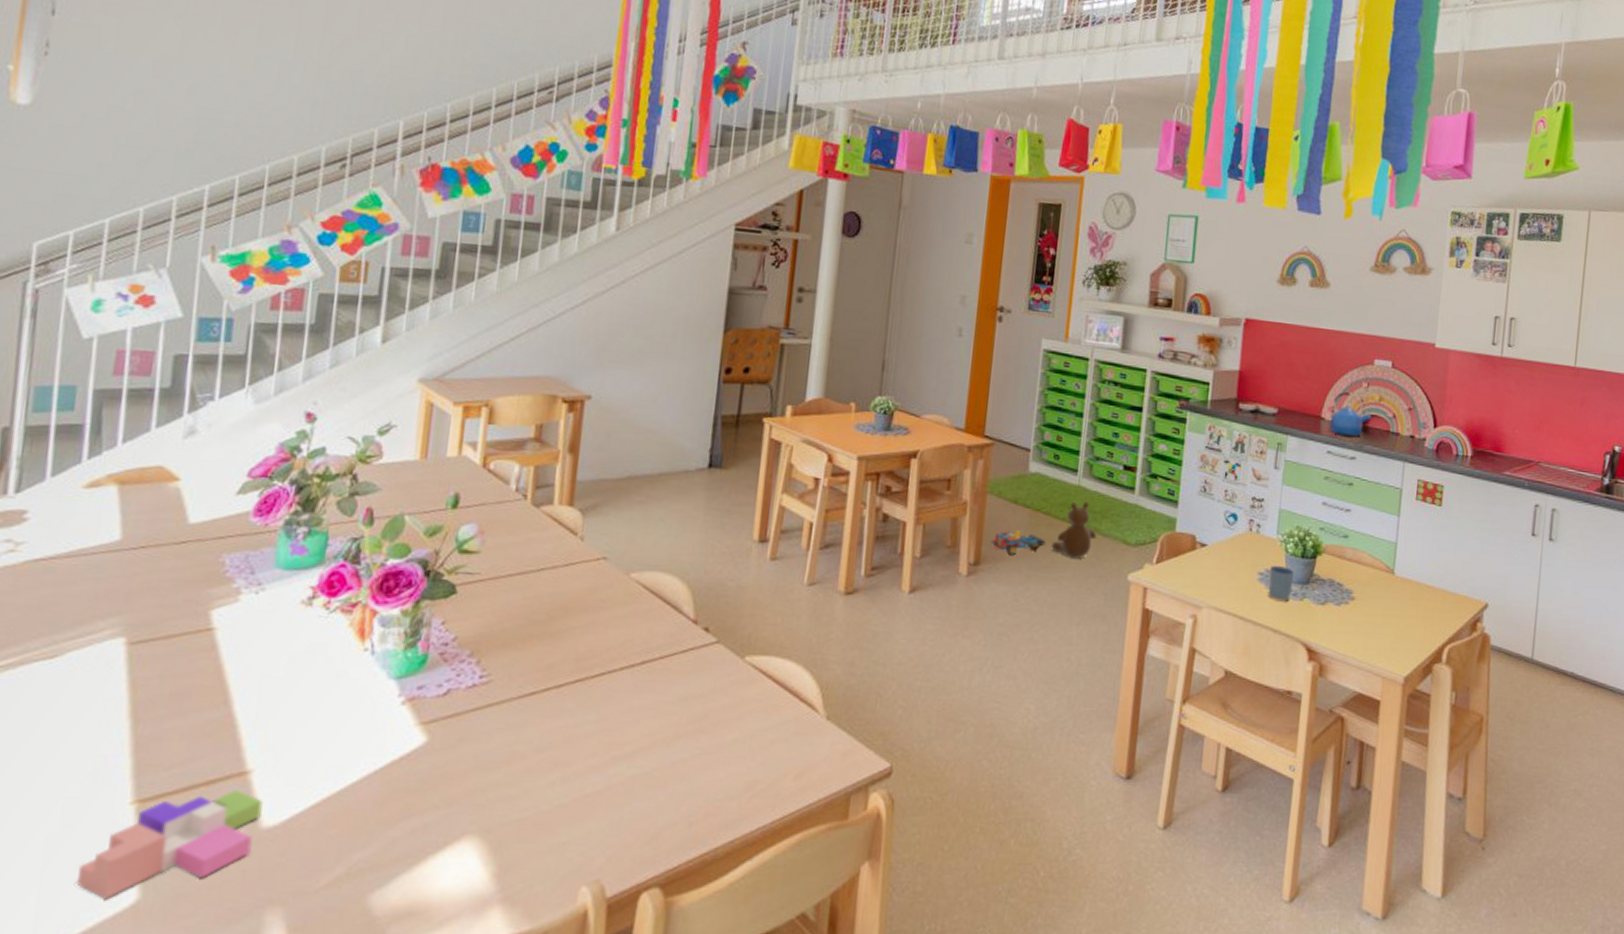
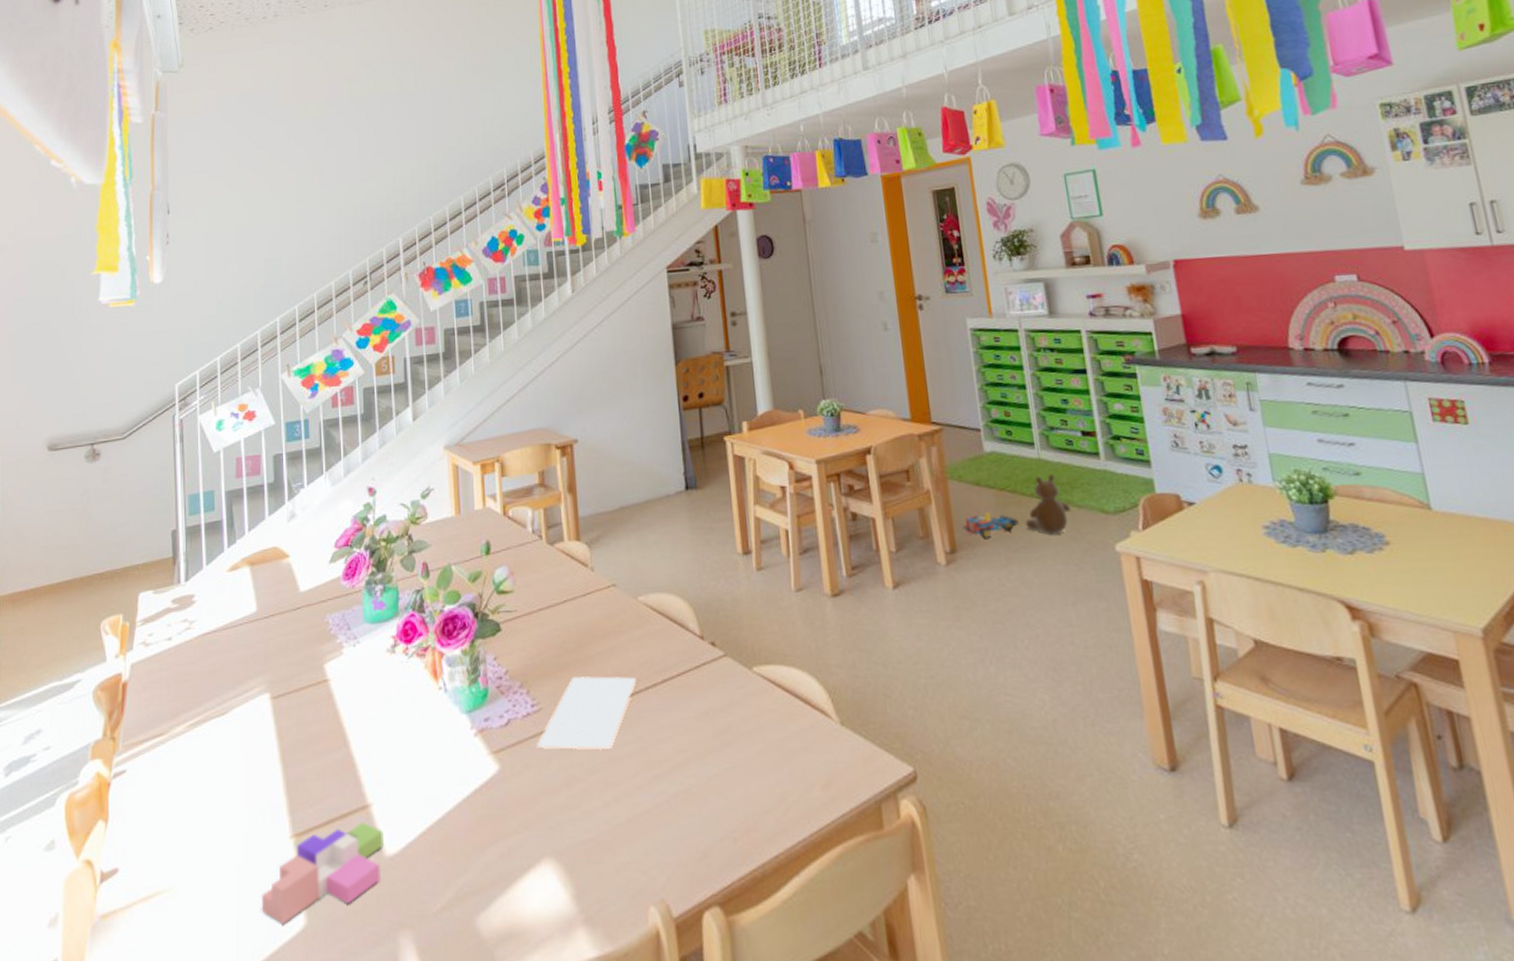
paper: none [479,650,613,727] -> present [537,676,637,749]
mug: present [1268,565,1294,602] -> none [1275,515,1310,556]
kettle: present [1330,391,1372,436] -> none [1299,315,1351,363]

